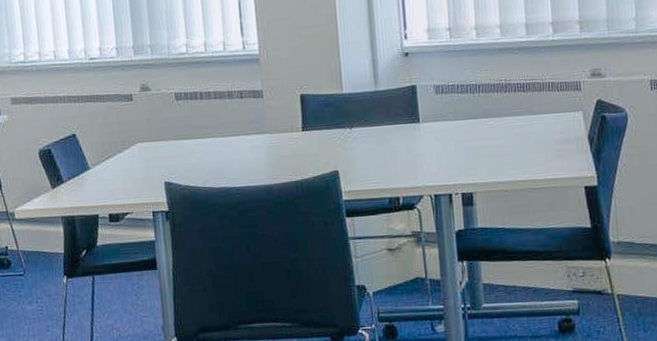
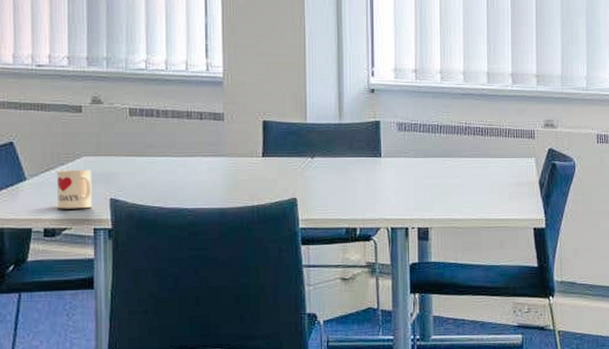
mug: none [116,155,149,195] -> present [57,169,92,209]

